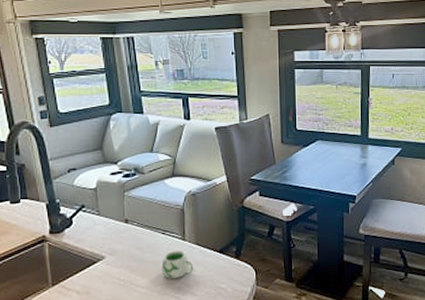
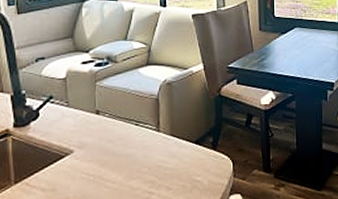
mug: present [161,251,194,278] -> none [134,142,169,172]

